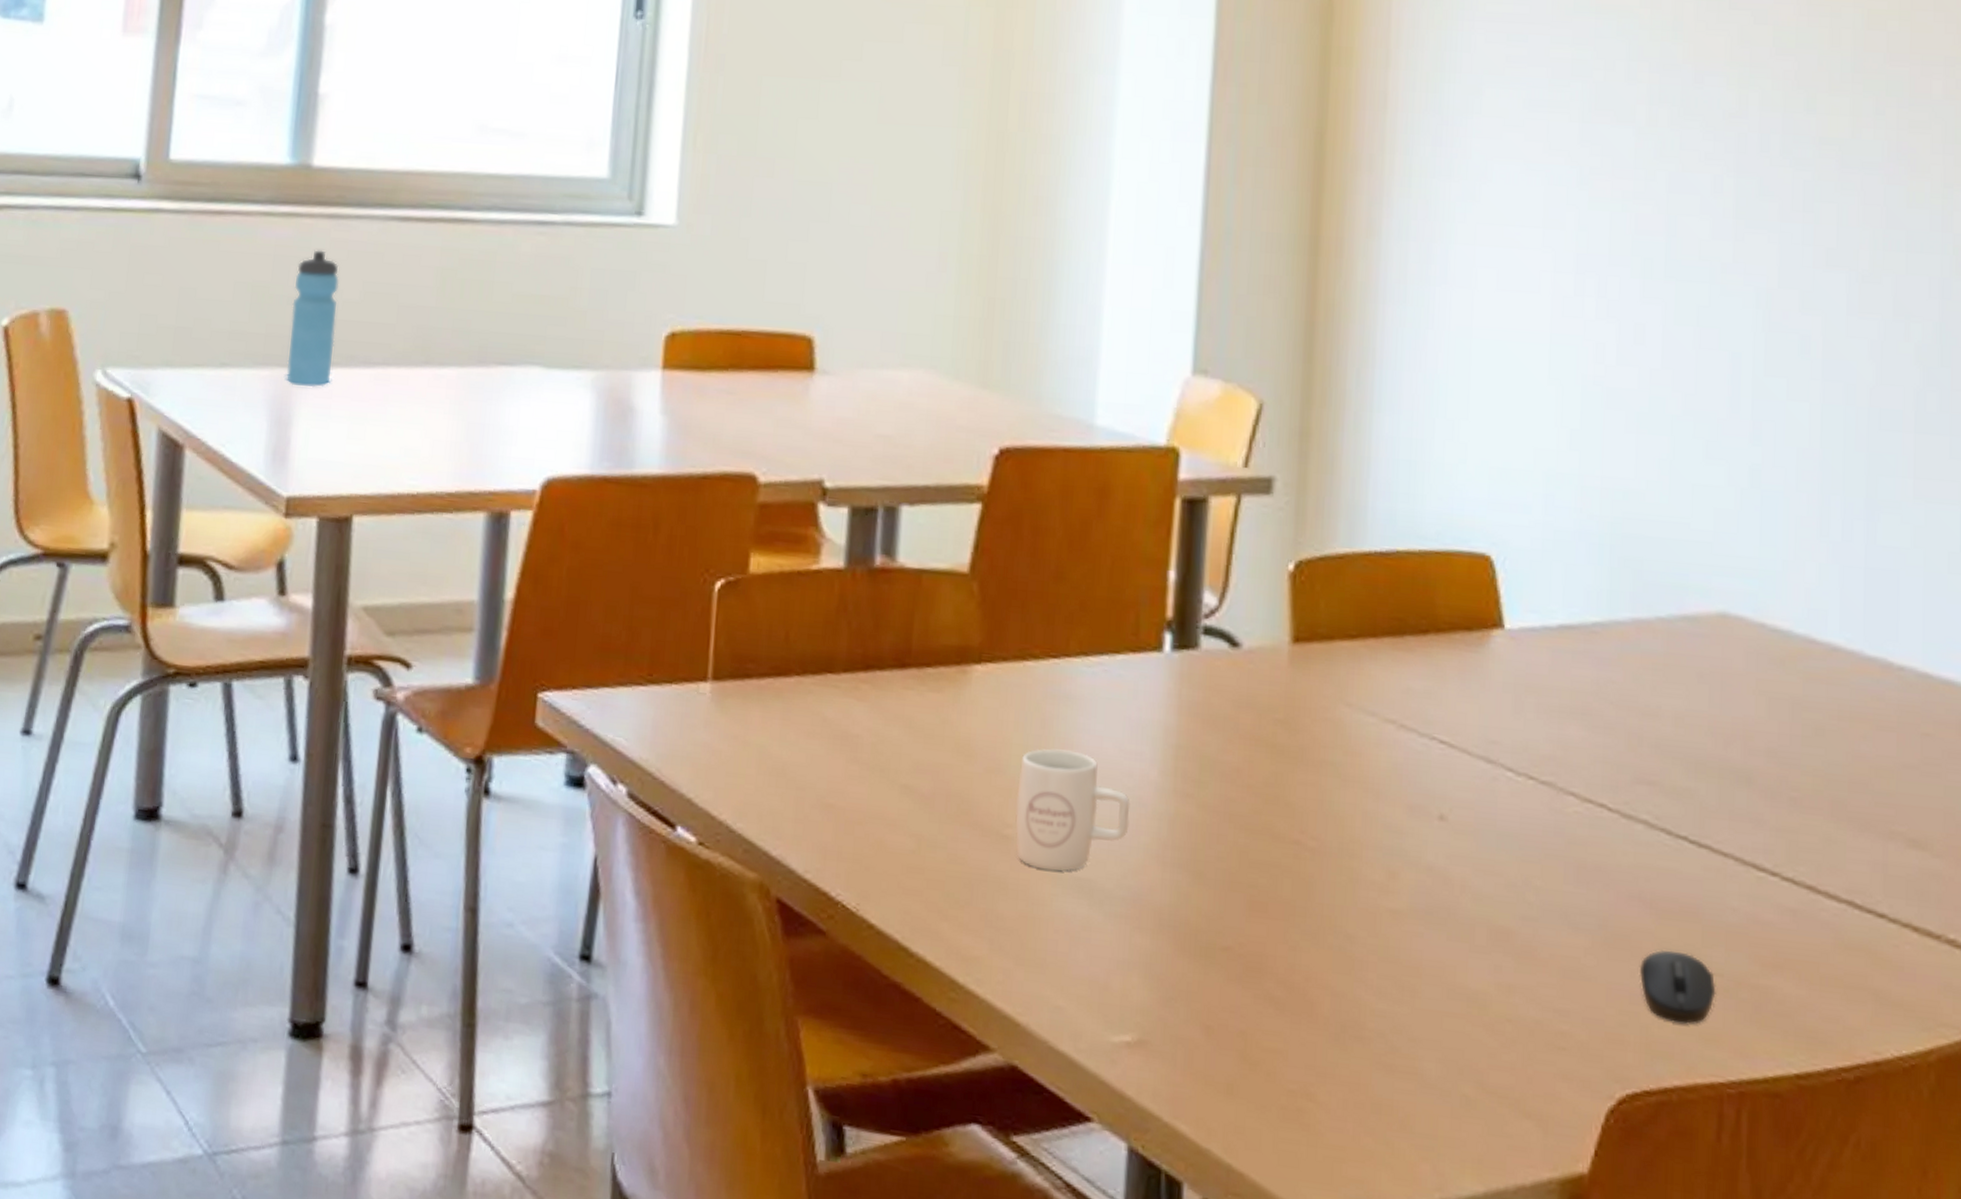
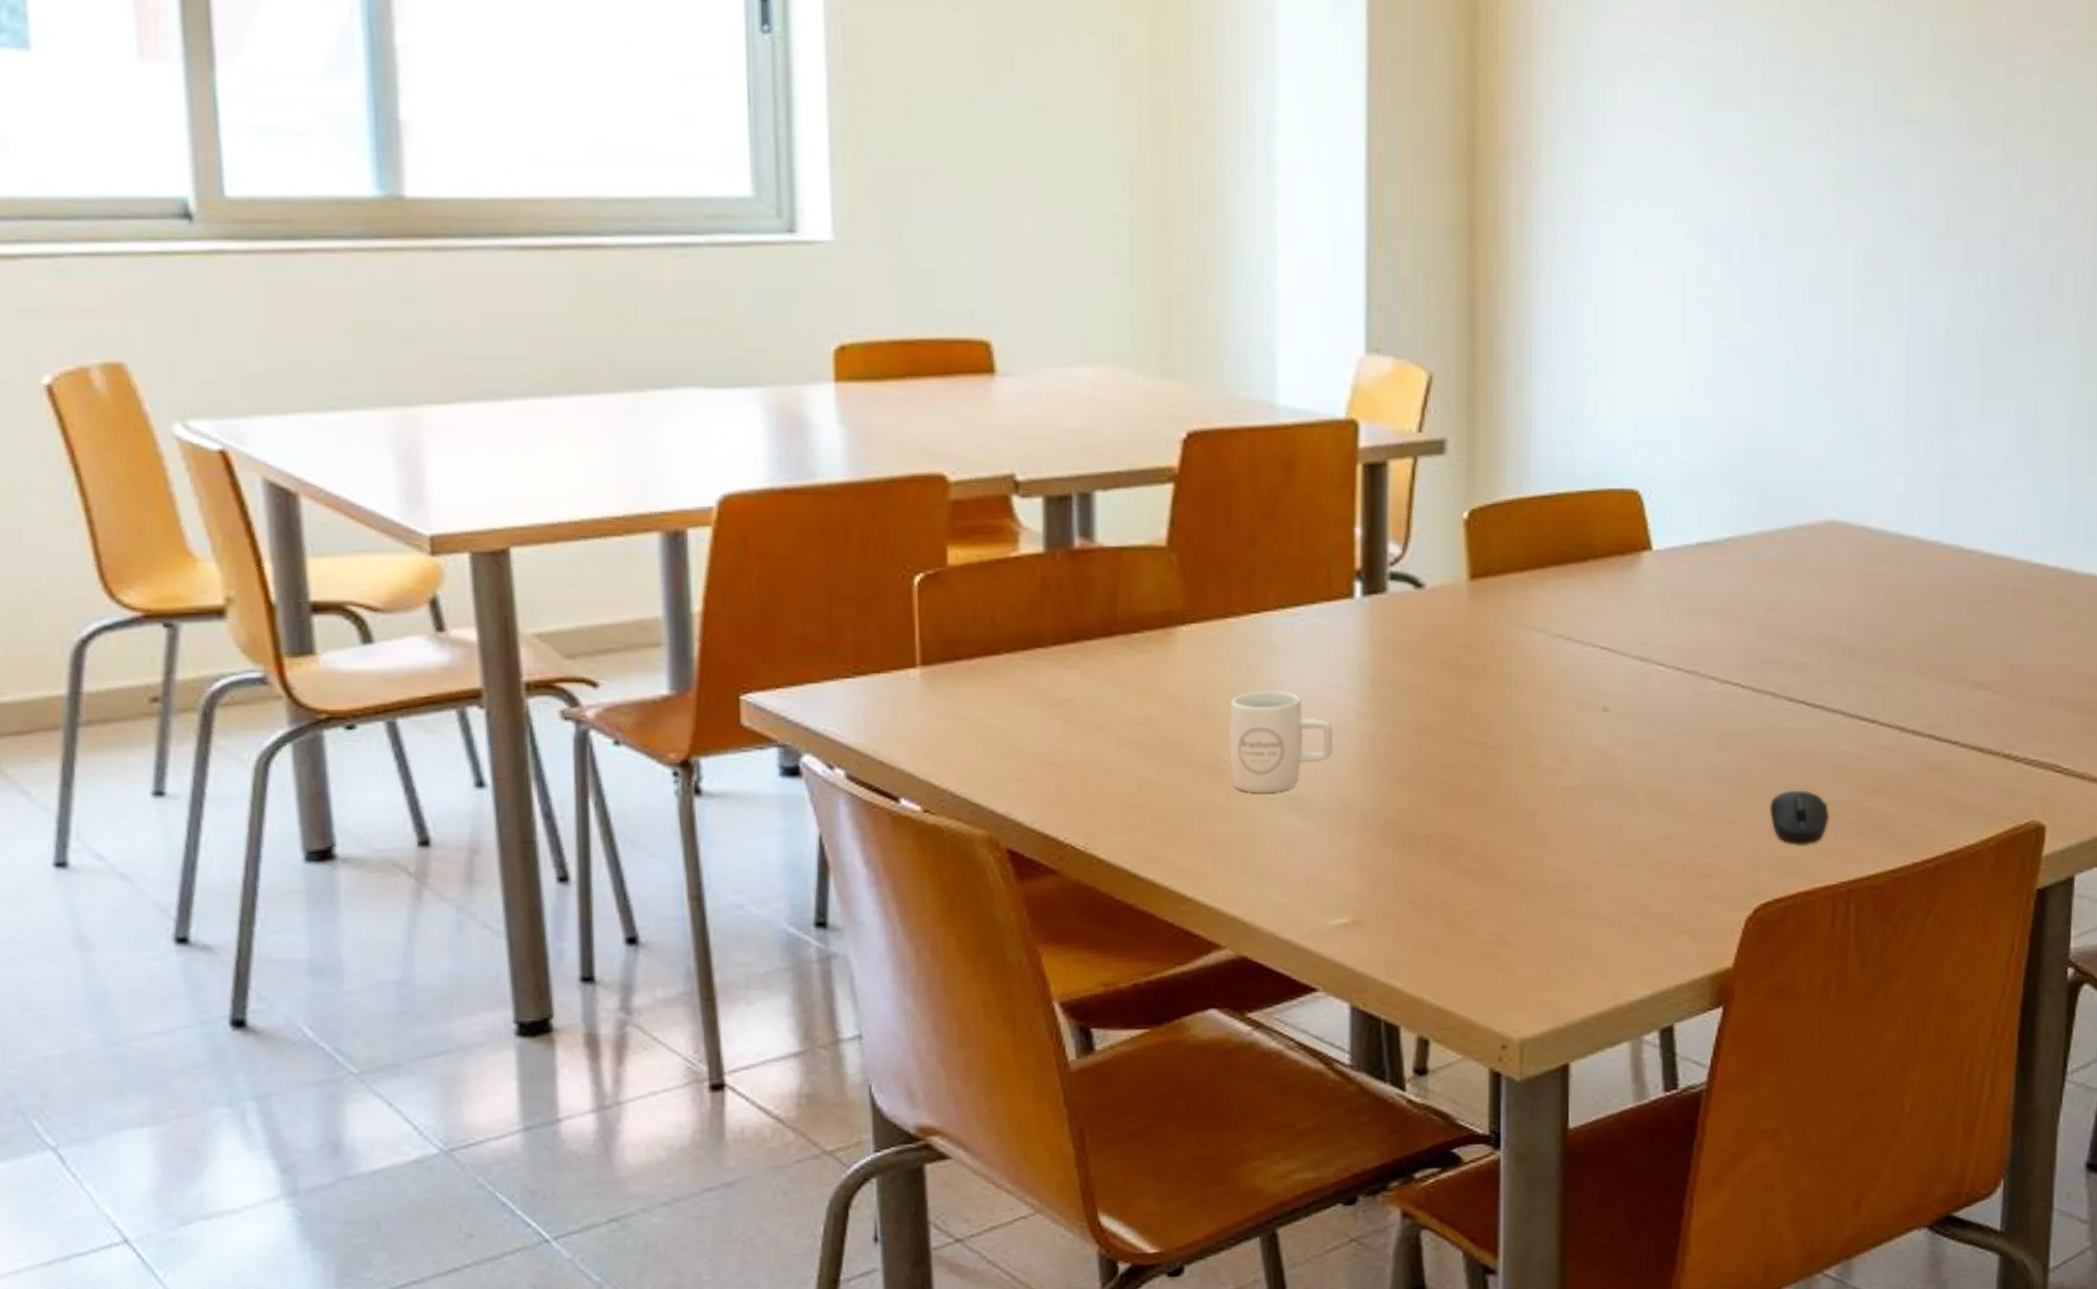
water bottle: present [286,250,339,388] -> none [403,284,463,425]

